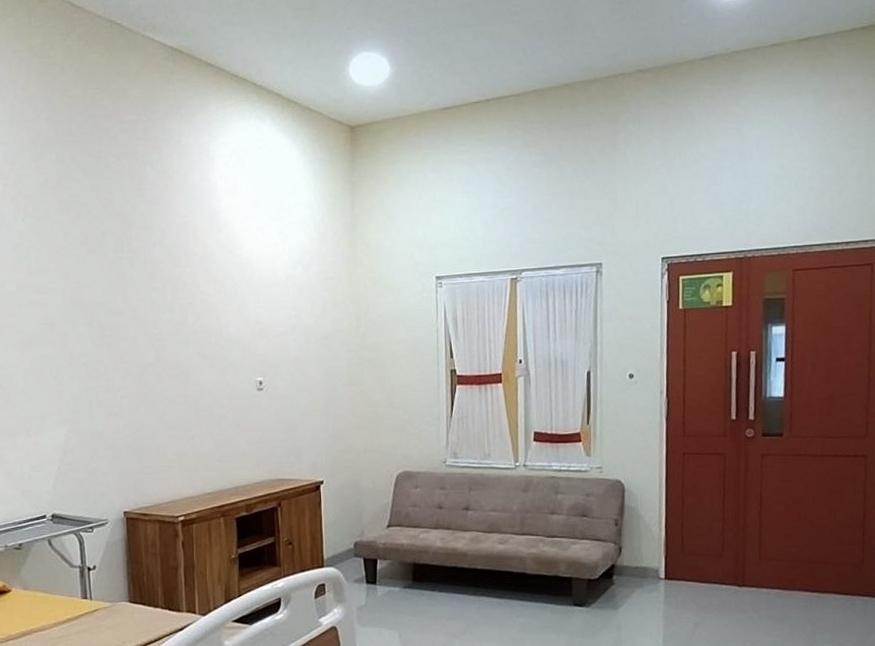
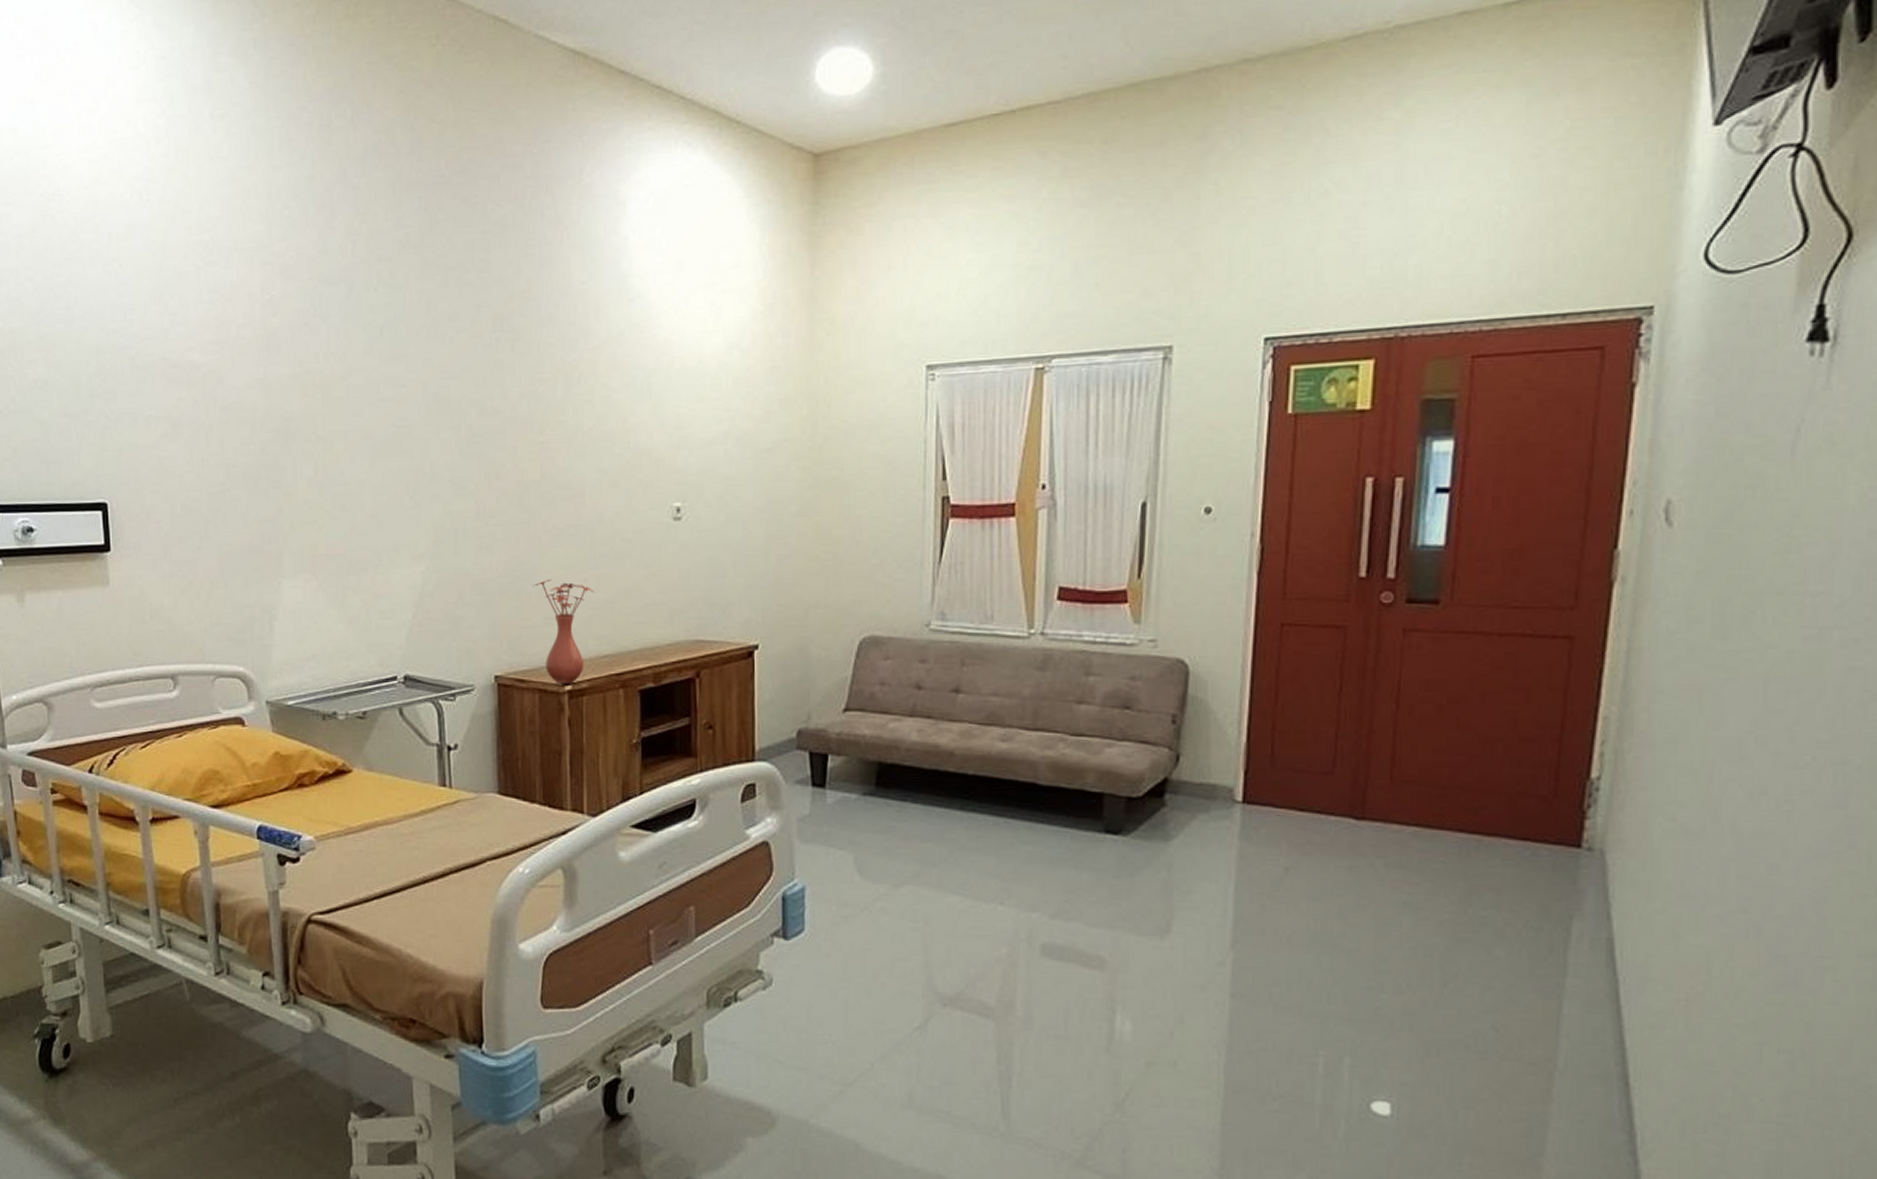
vase: none [152,437,199,516] -> present [533,580,595,684]

